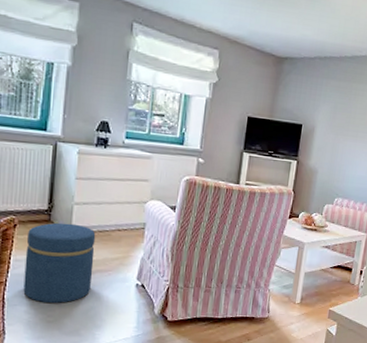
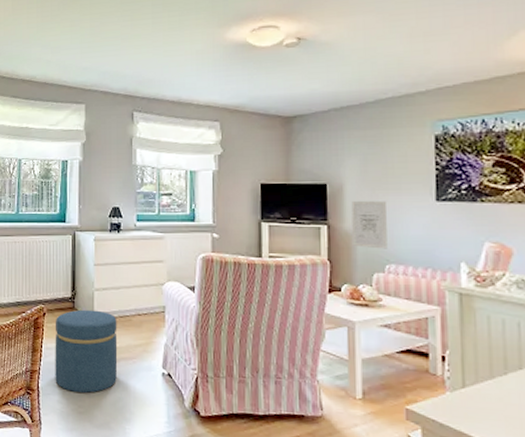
wall art: none [314,142,344,185] -> present [351,201,388,249]

